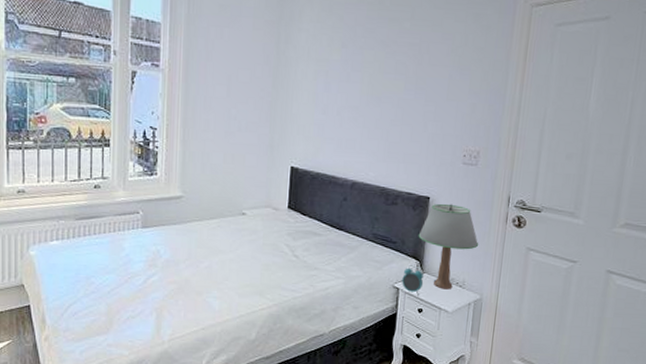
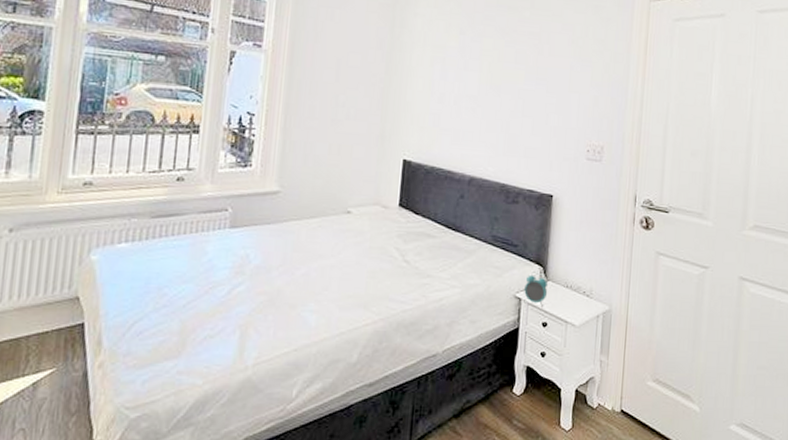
table lamp: present [418,204,479,290] -> none [541,203,606,300]

